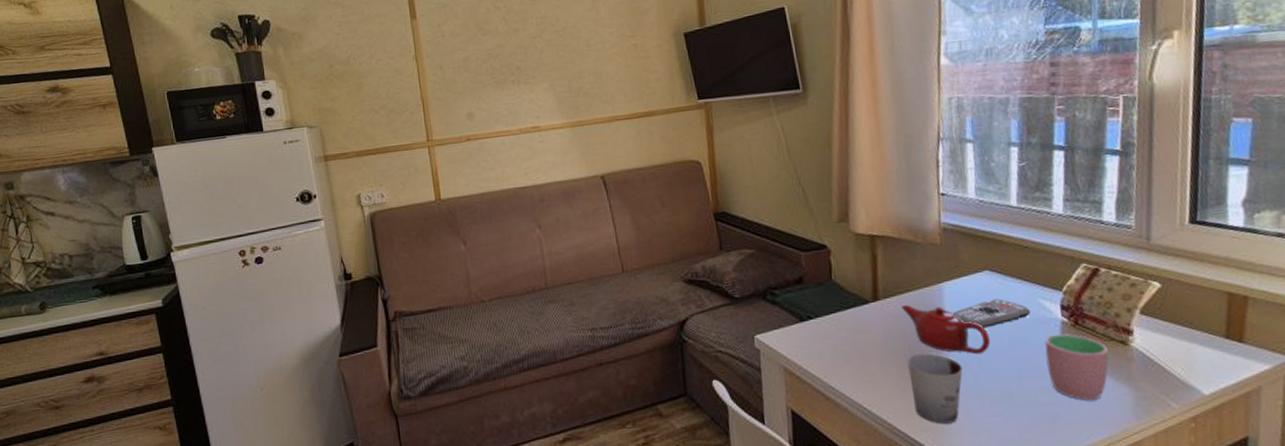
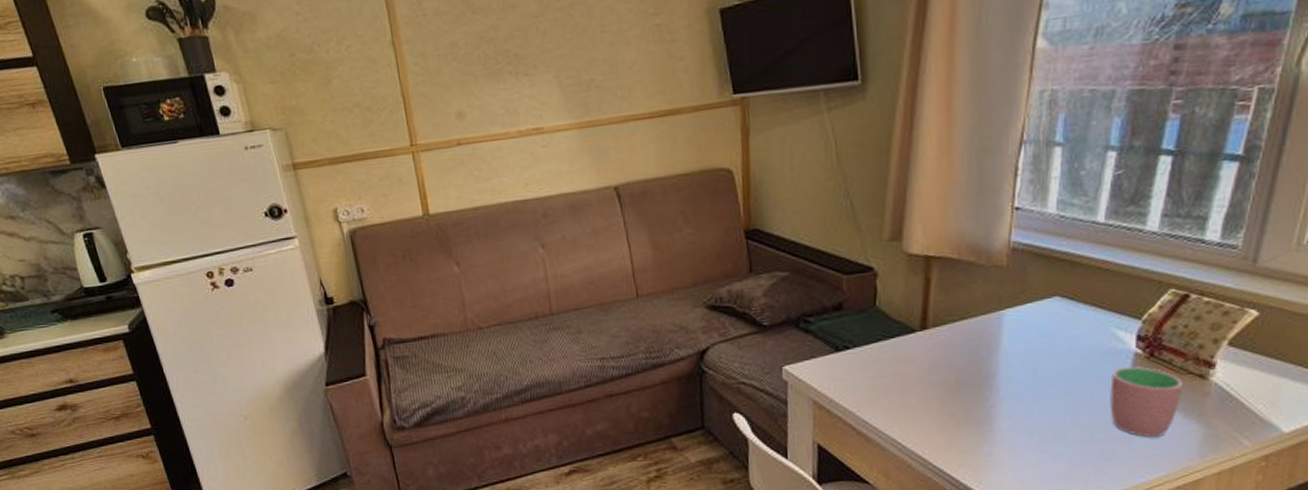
teapot: present [901,305,991,355] -> none [952,334,1050,389]
cup: present [907,353,963,424] -> none [952,386,1014,460]
remote control: present [952,299,1031,328] -> none [1010,328,1102,360]

